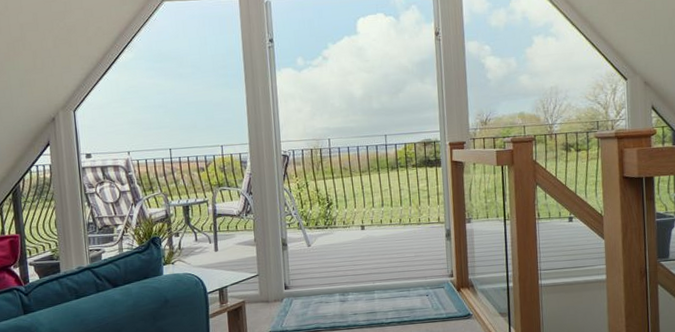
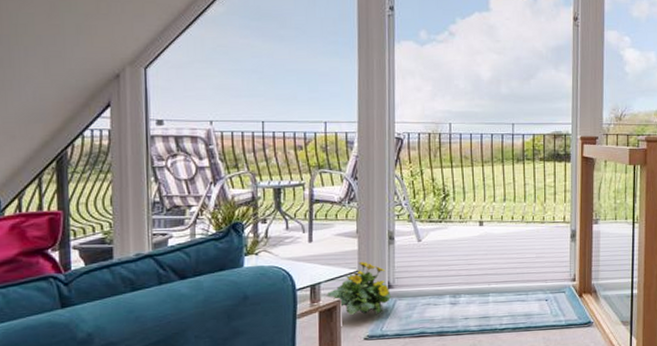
flowering plant: none [233,266,289,314] -> present [327,262,392,315]

